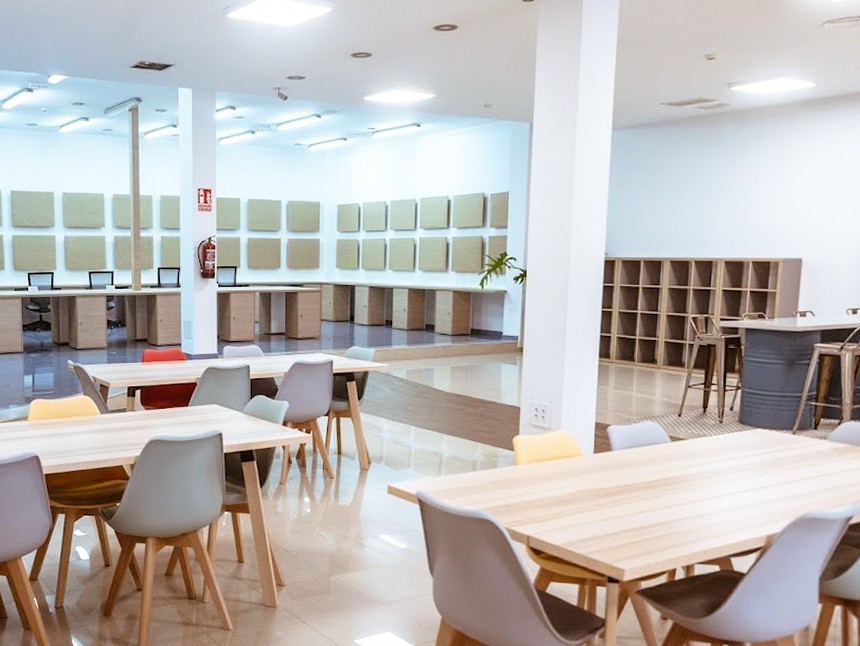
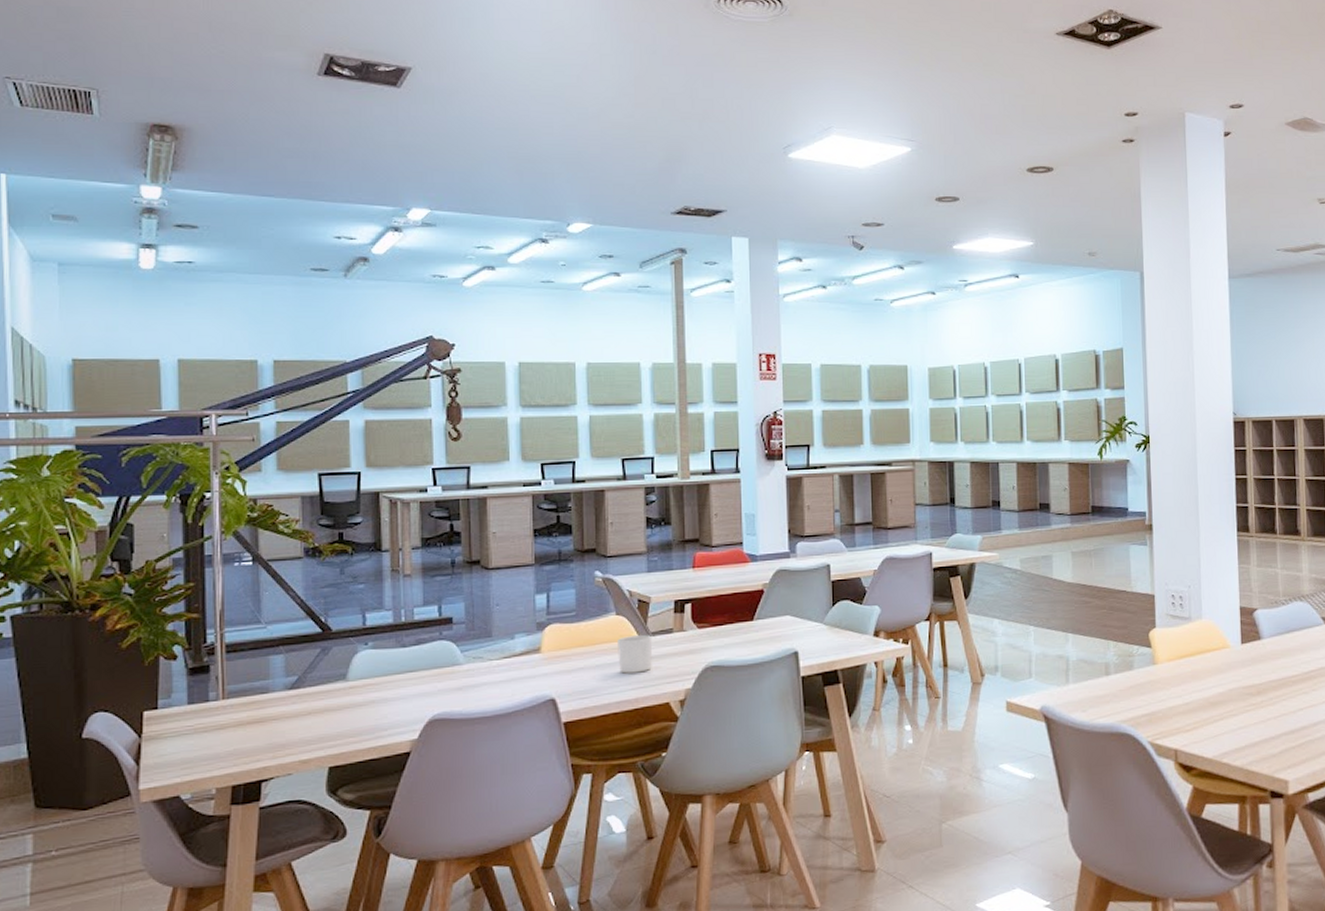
mug: none [85,412,110,441] -> present [617,635,652,674]

